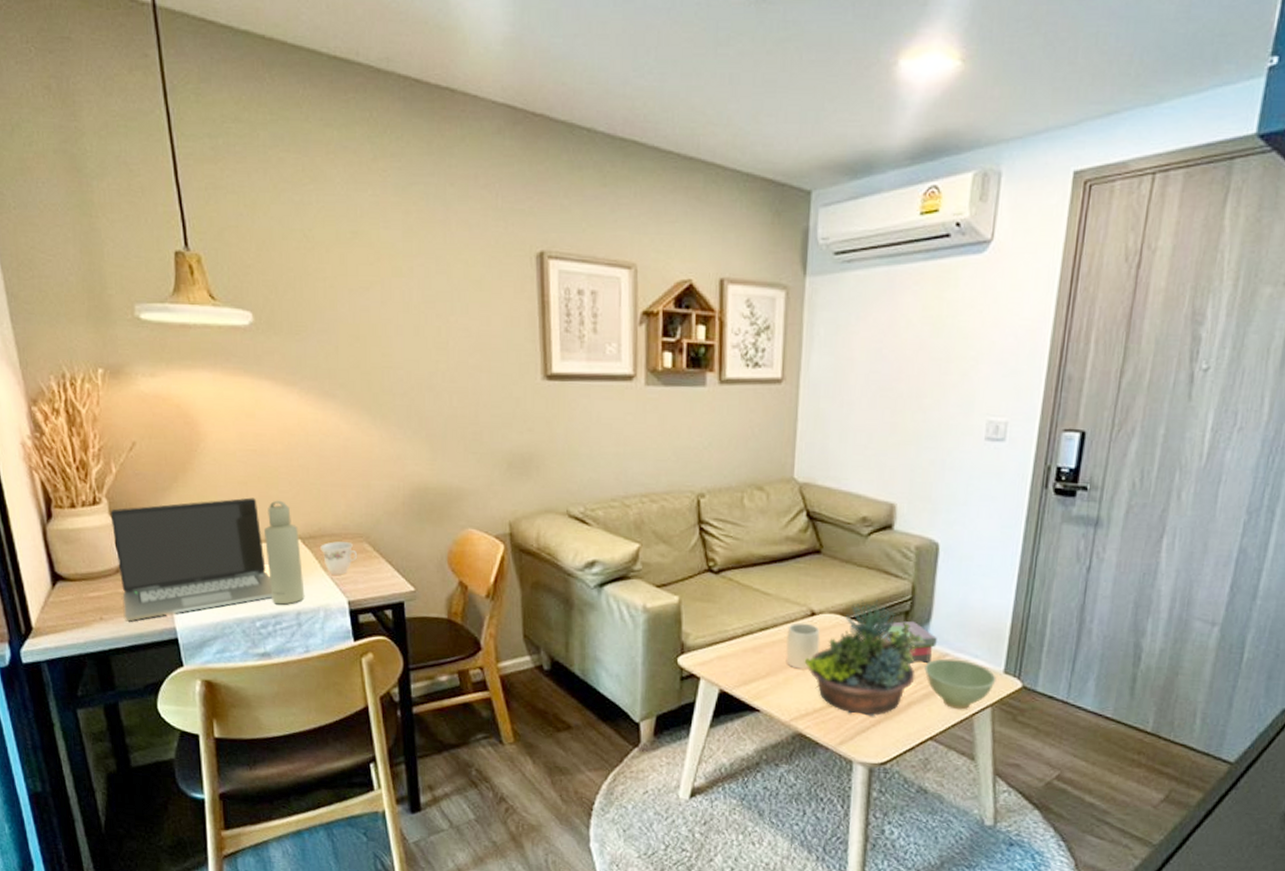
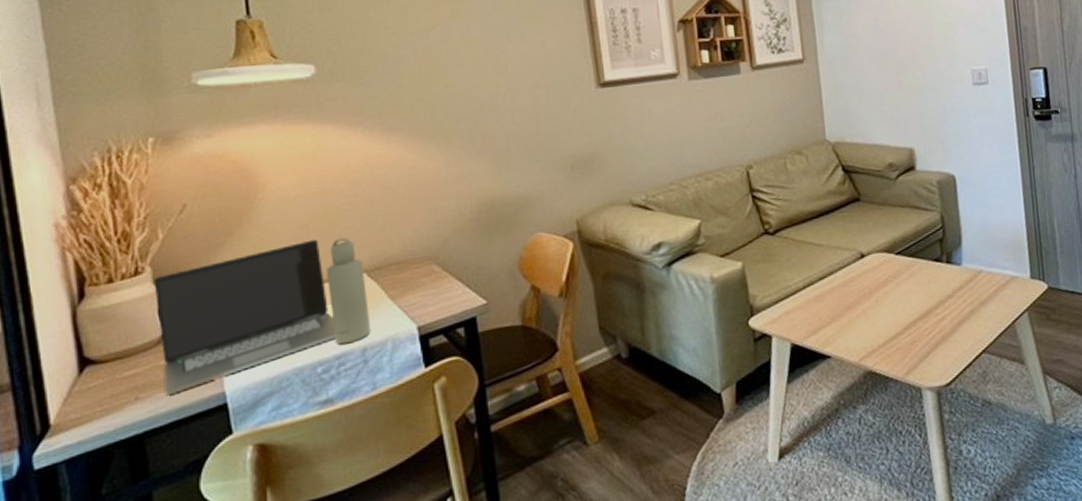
teacup: present [319,541,358,575] -> none [385,266,427,303]
mug: present [786,622,821,670] -> none [843,265,875,310]
succulent planter: present [804,599,924,716] -> none [862,233,960,343]
books: present [850,620,937,664] -> none [896,246,971,285]
bowl: present [923,658,996,710] -> none [964,272,1026,320]

